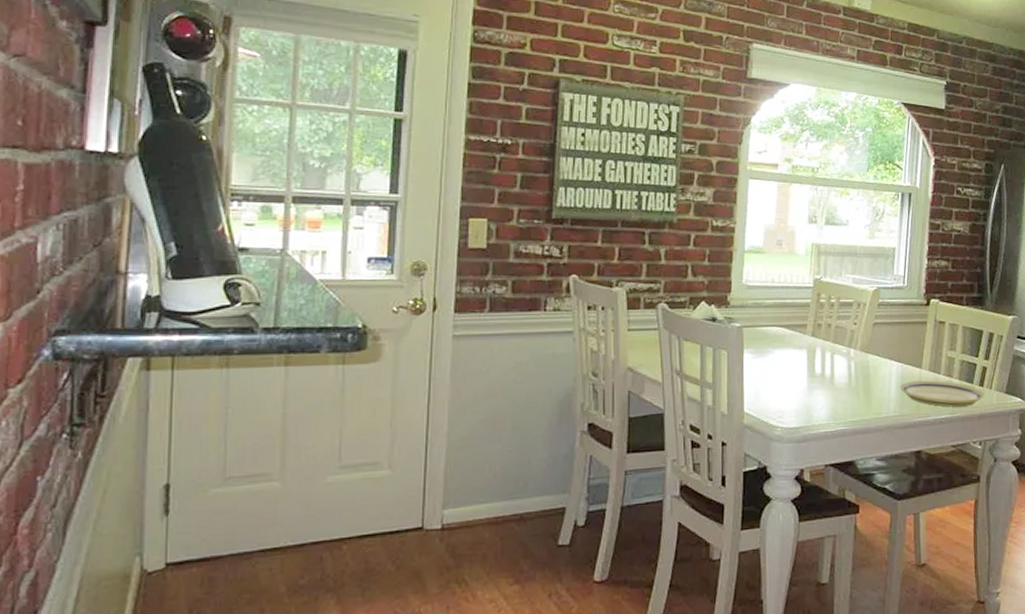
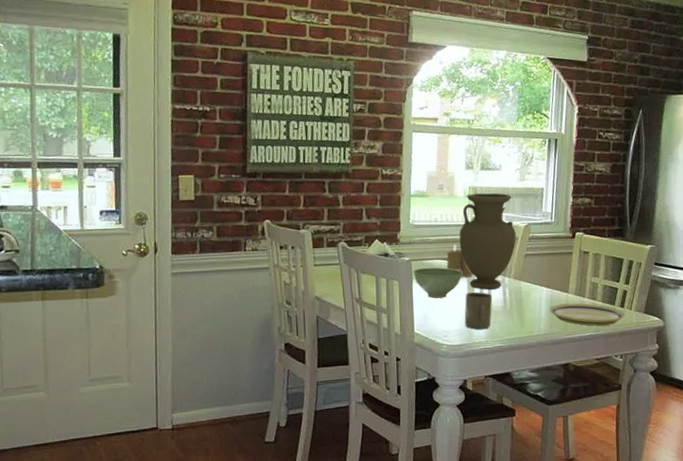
bowl: none [744,335,802,372] -> present [413,267,463,298]
candle: none [784,309,814,348] -> present [446,244,473,277]
vase: none [799,251,864,363] -> present [459,193,516,290]
cup: none [802,366,836,409] -> present [464,292,493,329]

